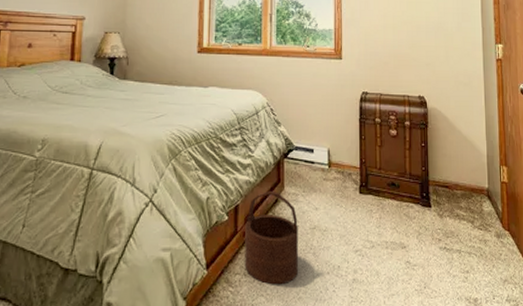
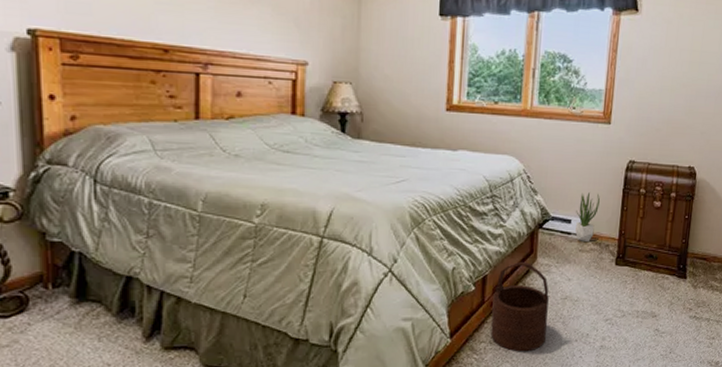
potted plant: none [317,123,338,171] -> present [575,193,600,243]

